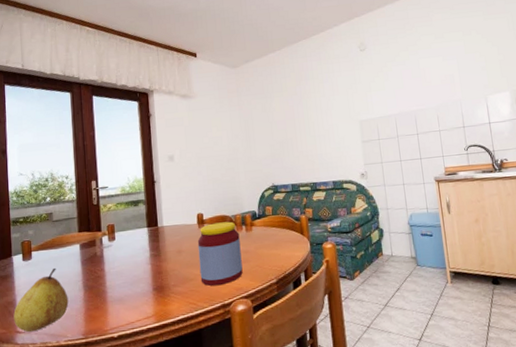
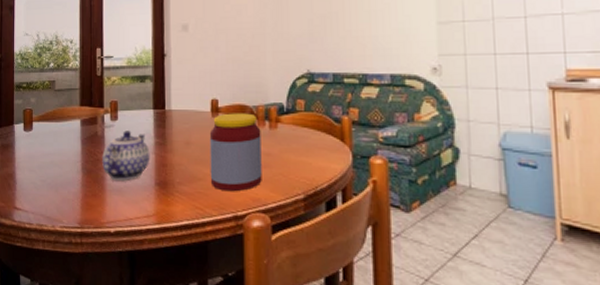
fruit: present [13,267,69,333] -> none [12,143,66,211]
teapot: none [102,248,147,292] -> present [102,130,150,181]

